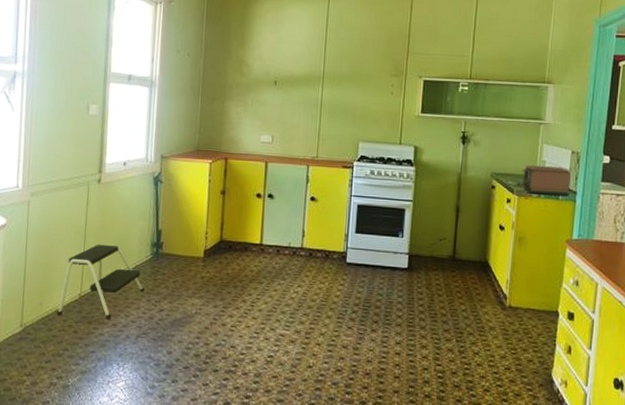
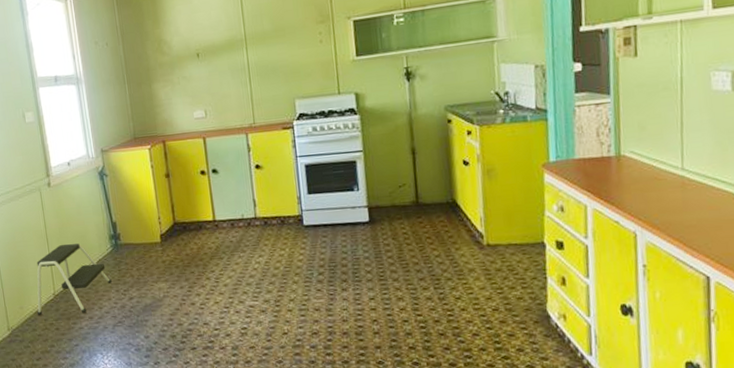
toaster: present [522,164,572,196] -> none [479,85,539,121]

